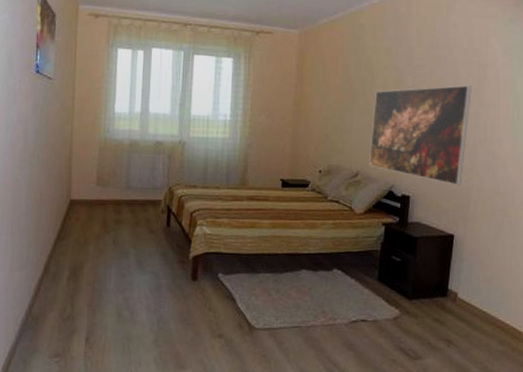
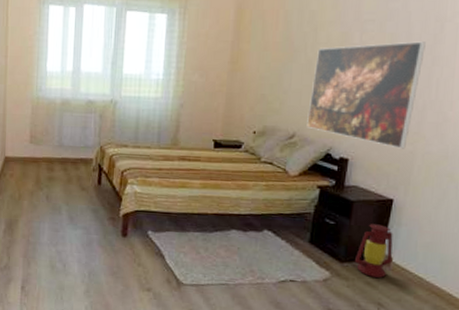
lantern: none [423,259,458,314] -> present [355,224,393,278]

